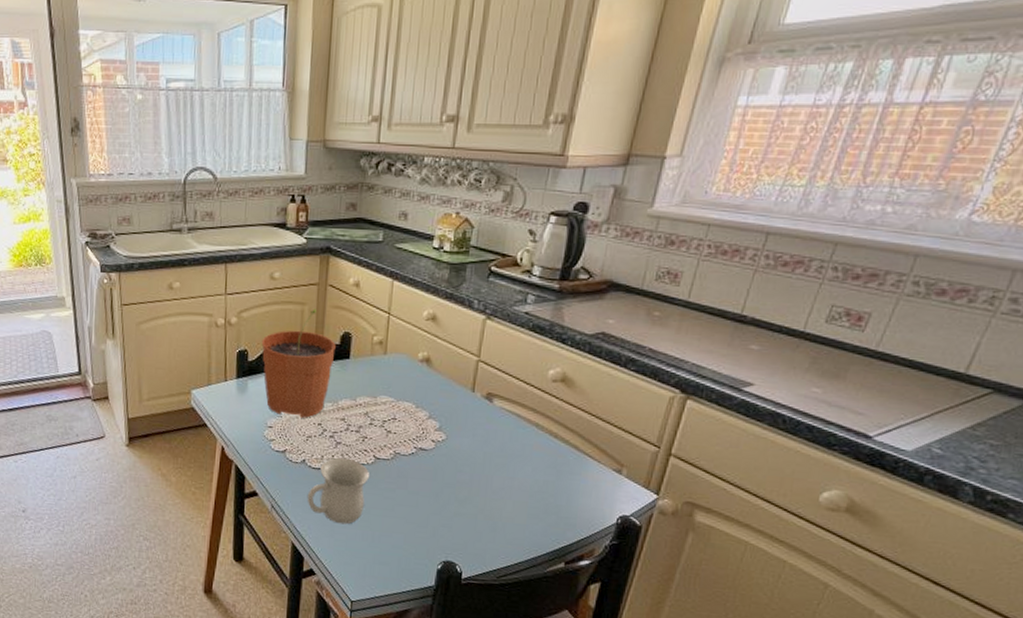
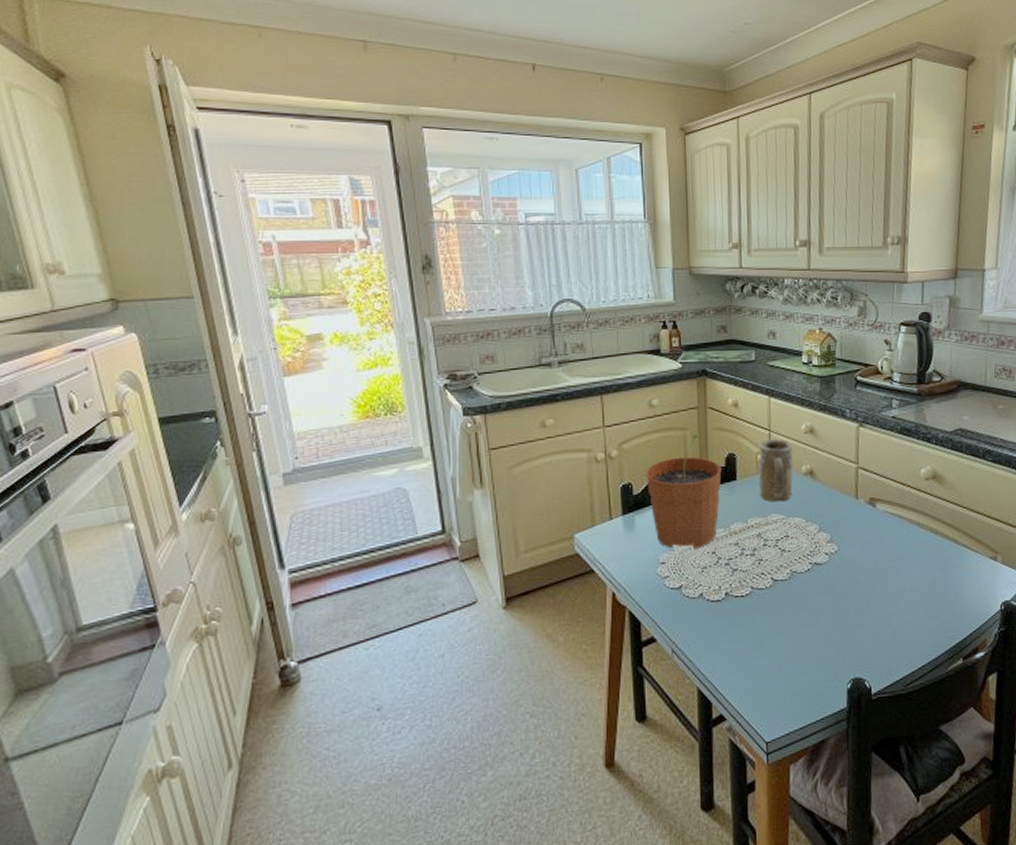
mug: present [307,457,369,525] -> none [708,585,769,658]
mug: none [372,321,411,385] -> present [759,438,794,502]

